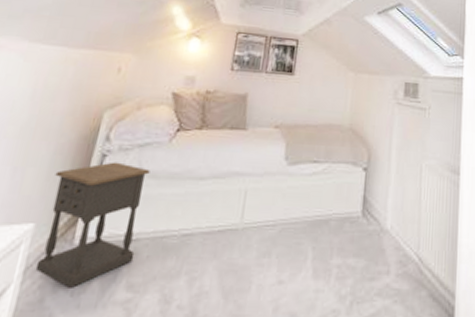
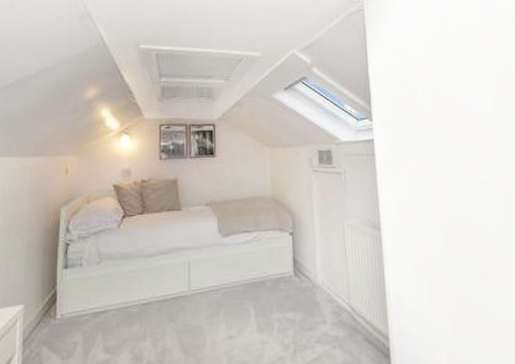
nightstand: present [35,162,150,288] -> none [31,249,107,354]

